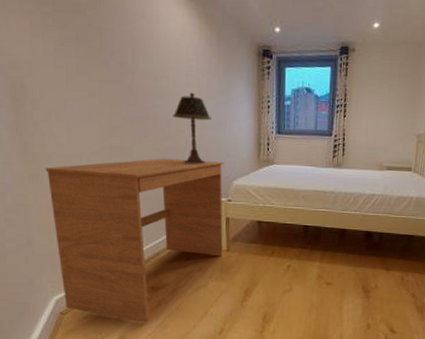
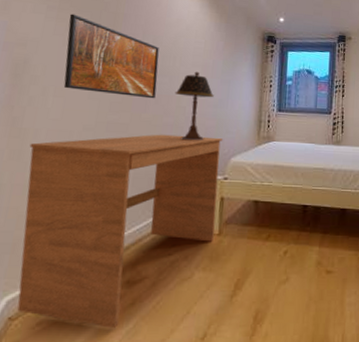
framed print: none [54,30,153,123] -> present [63,14,159,99]

